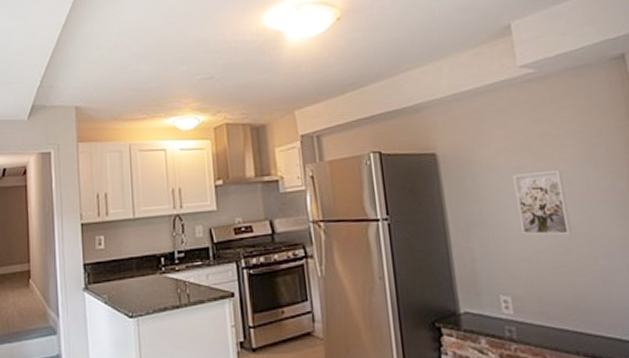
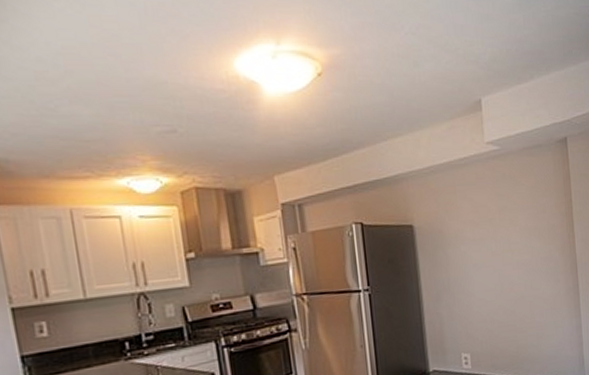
wall art: present [512,169,572,236] -> none [476,241,518,300]

